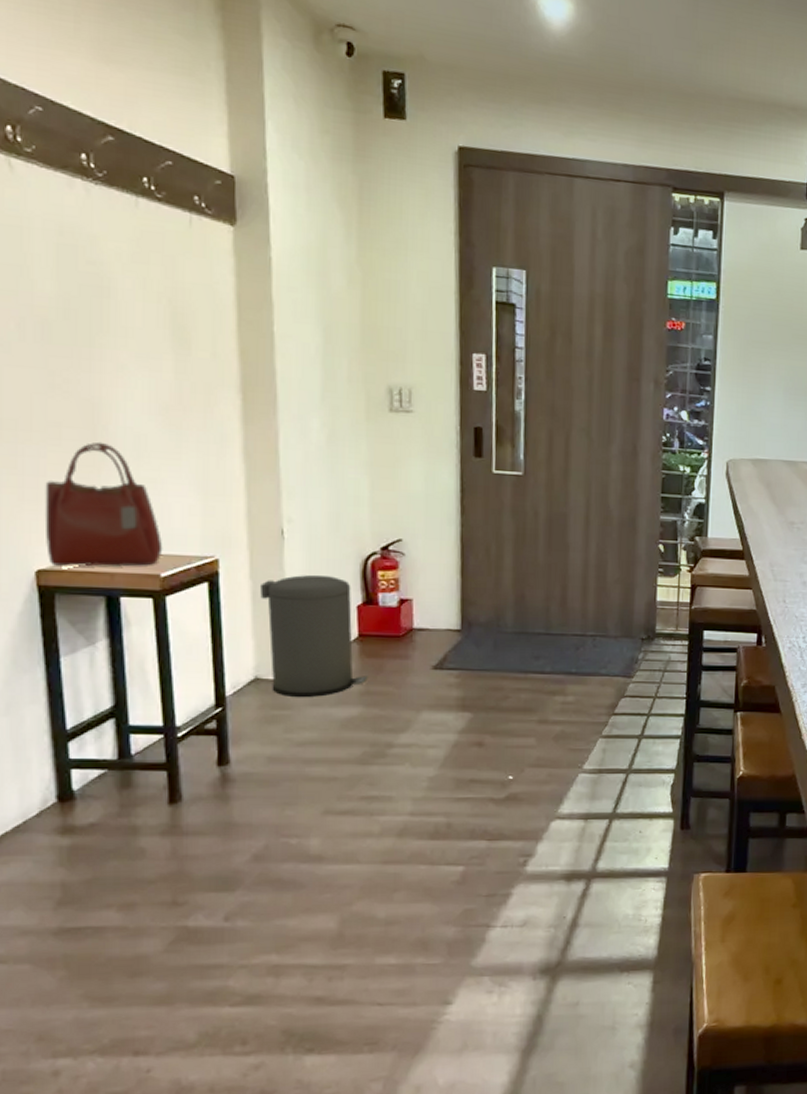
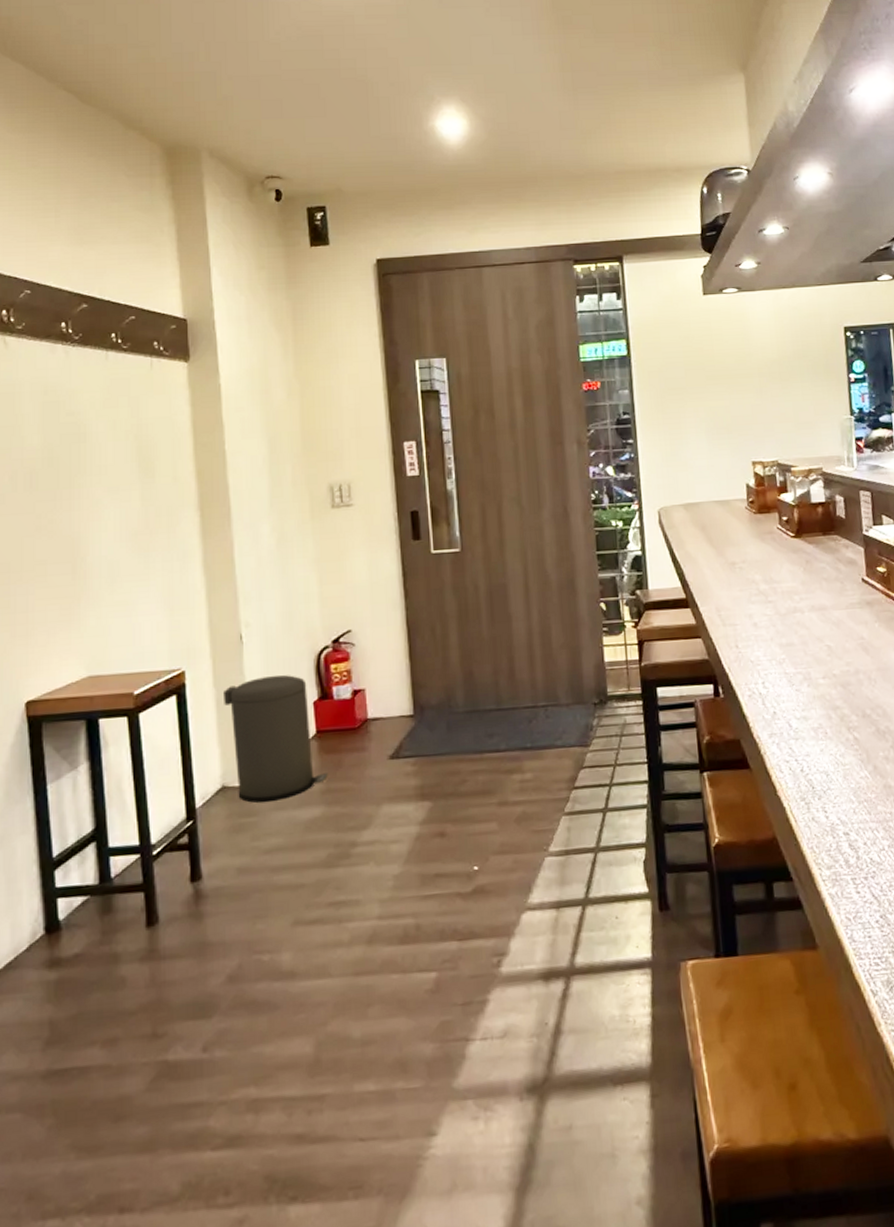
handbag: present [44,441,163,567] -> none [33,573,136,696]

